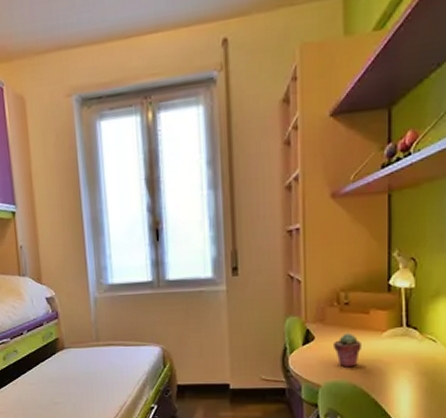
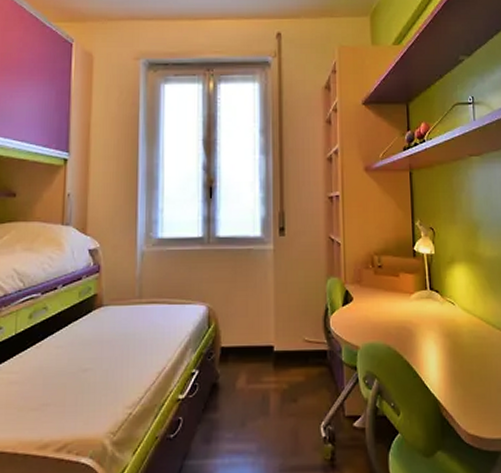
potted succulent: present [332,332,361,368] -> none [369,294,394,329]

